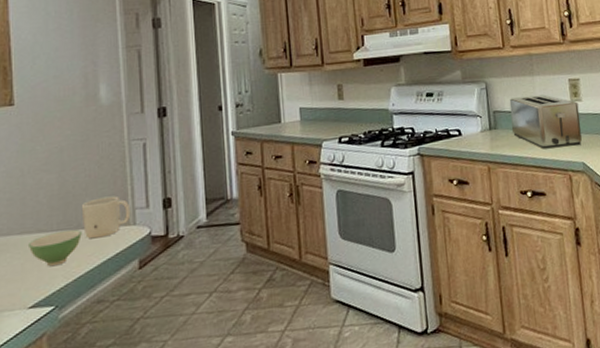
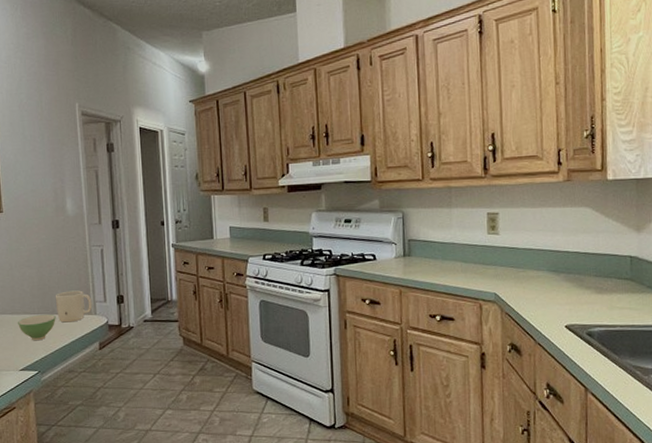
toaster: present [509,94,582,150] -> none [425,226,496,278]

